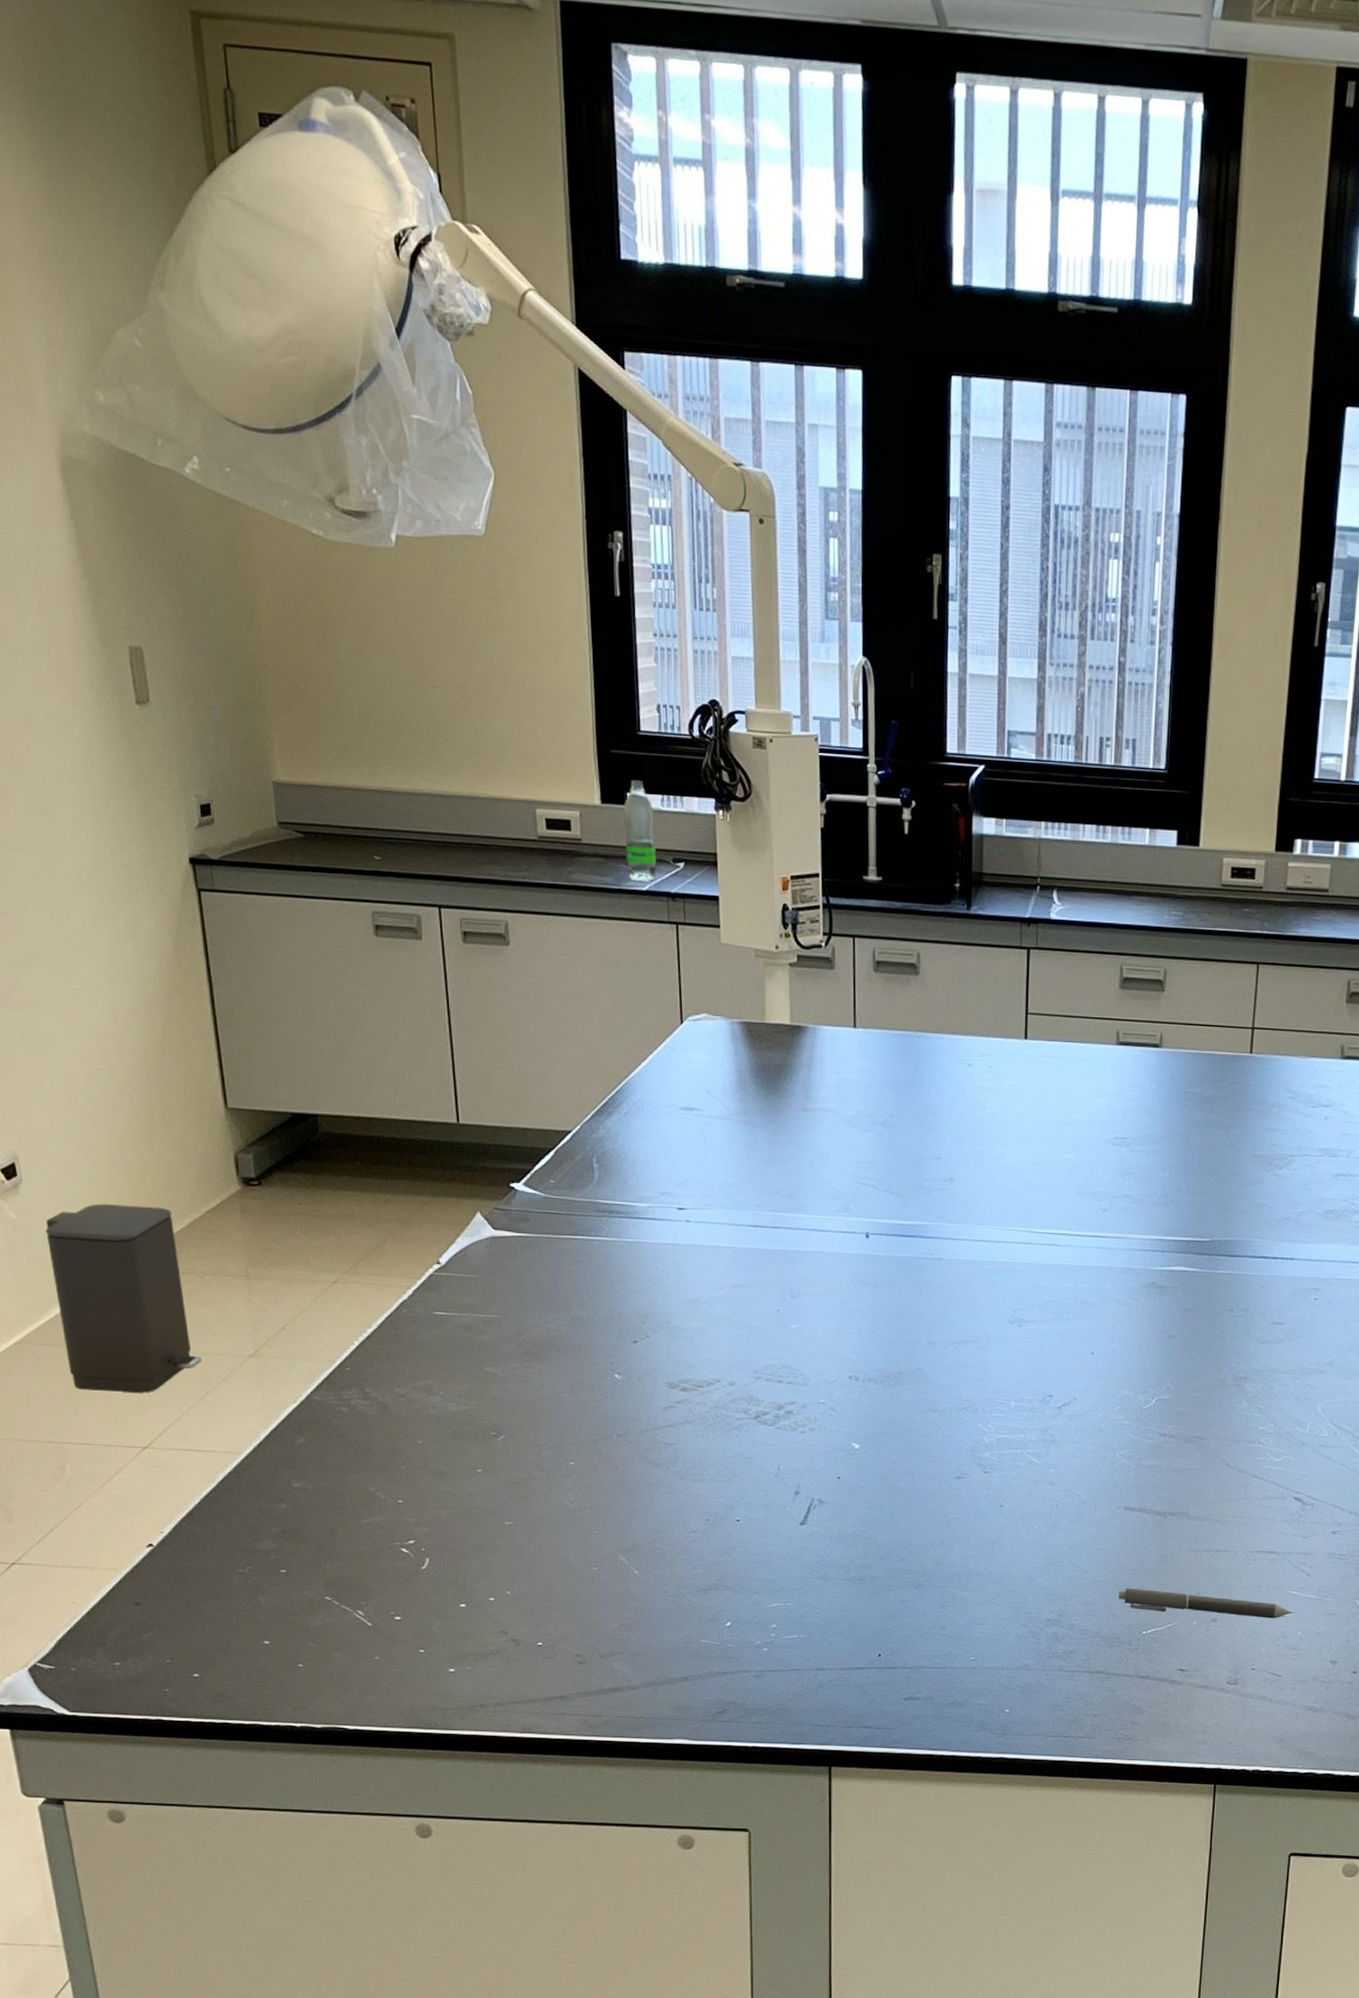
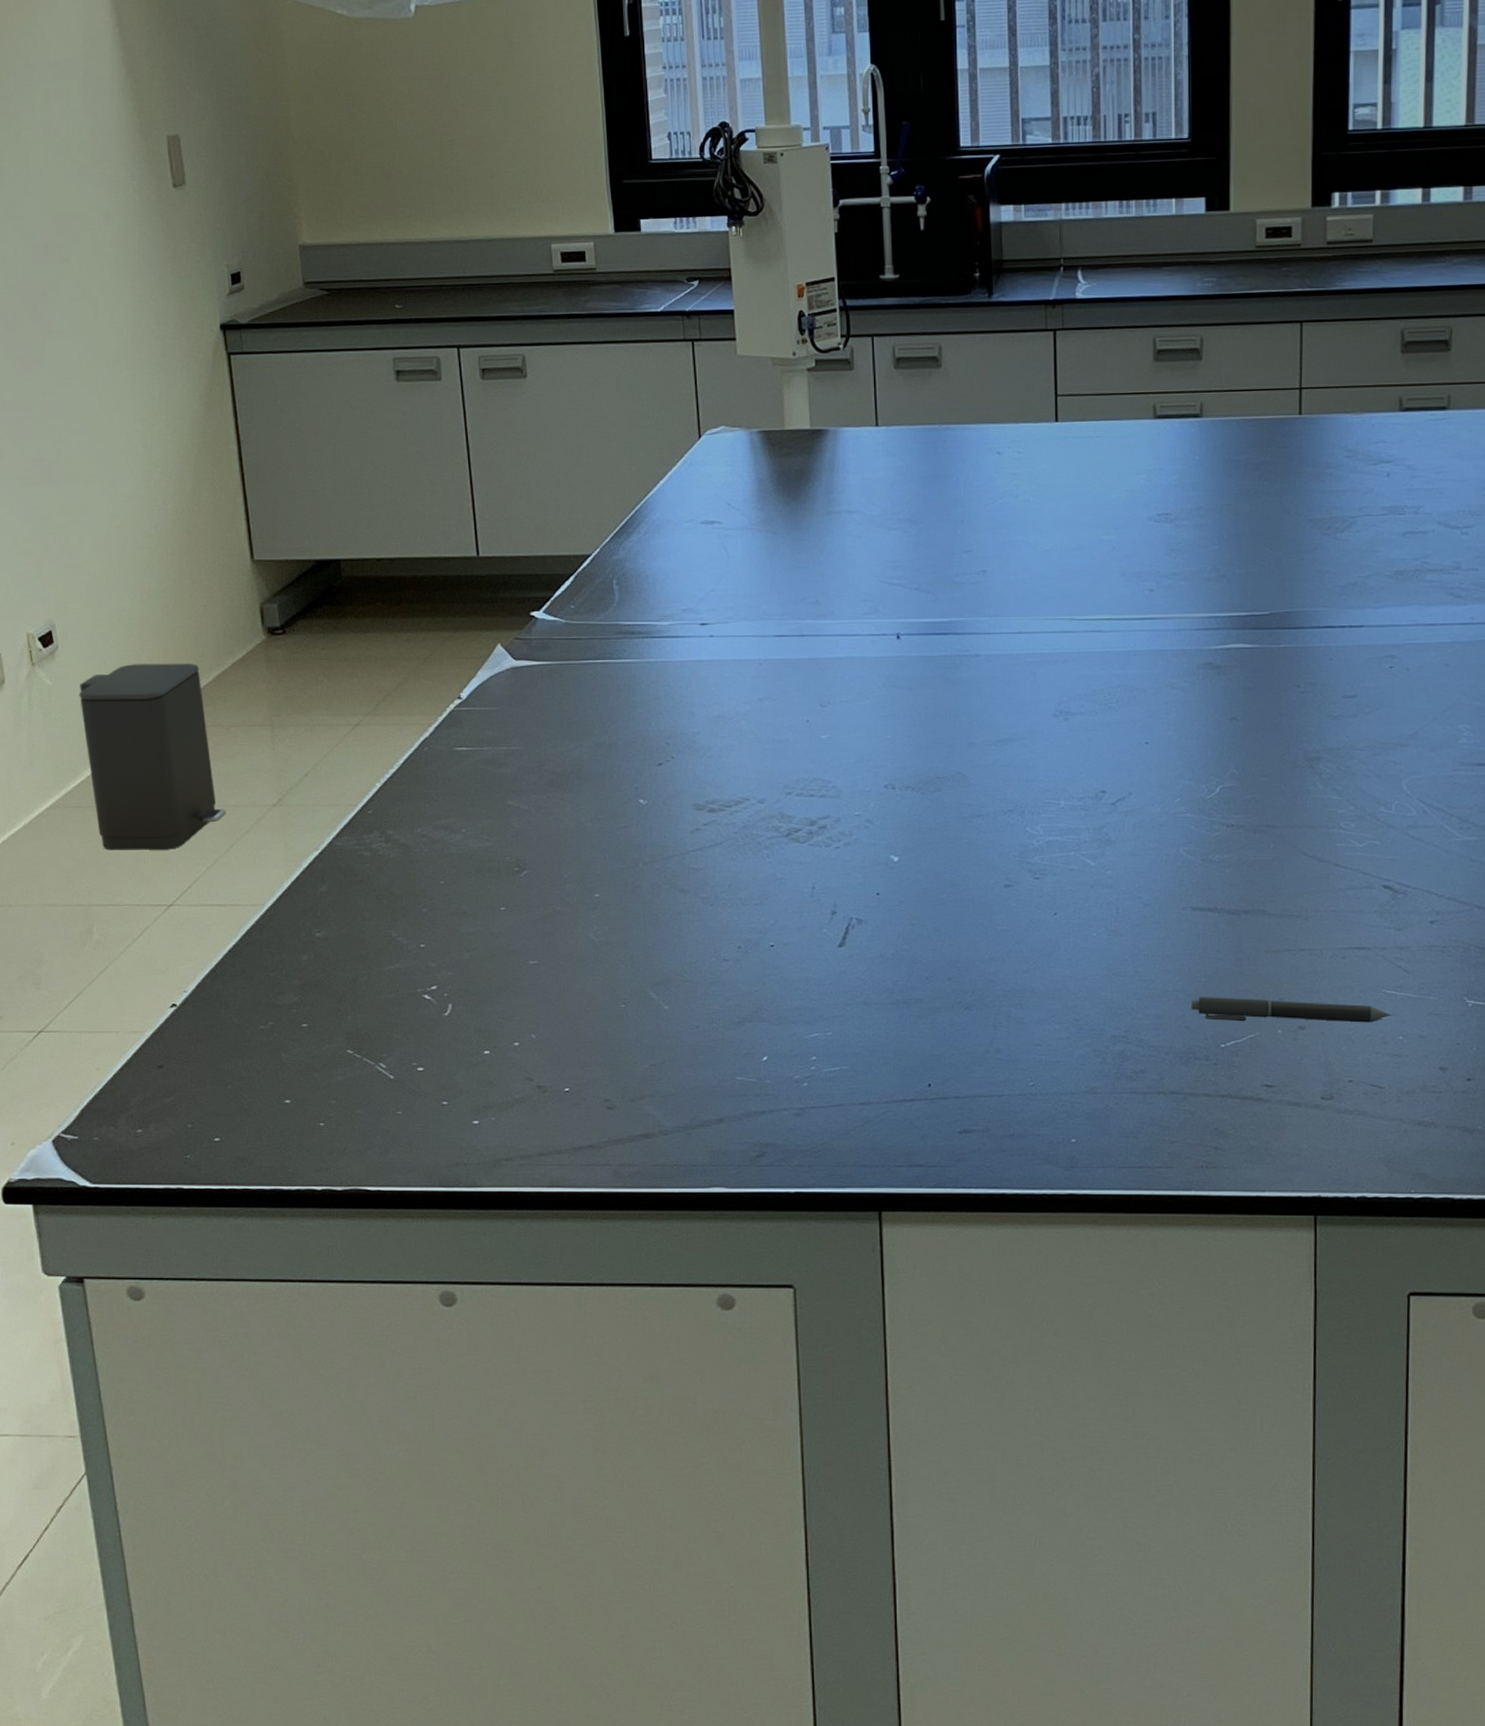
bottle: present [623,780,657,881] -> none [637,206,671,303]

